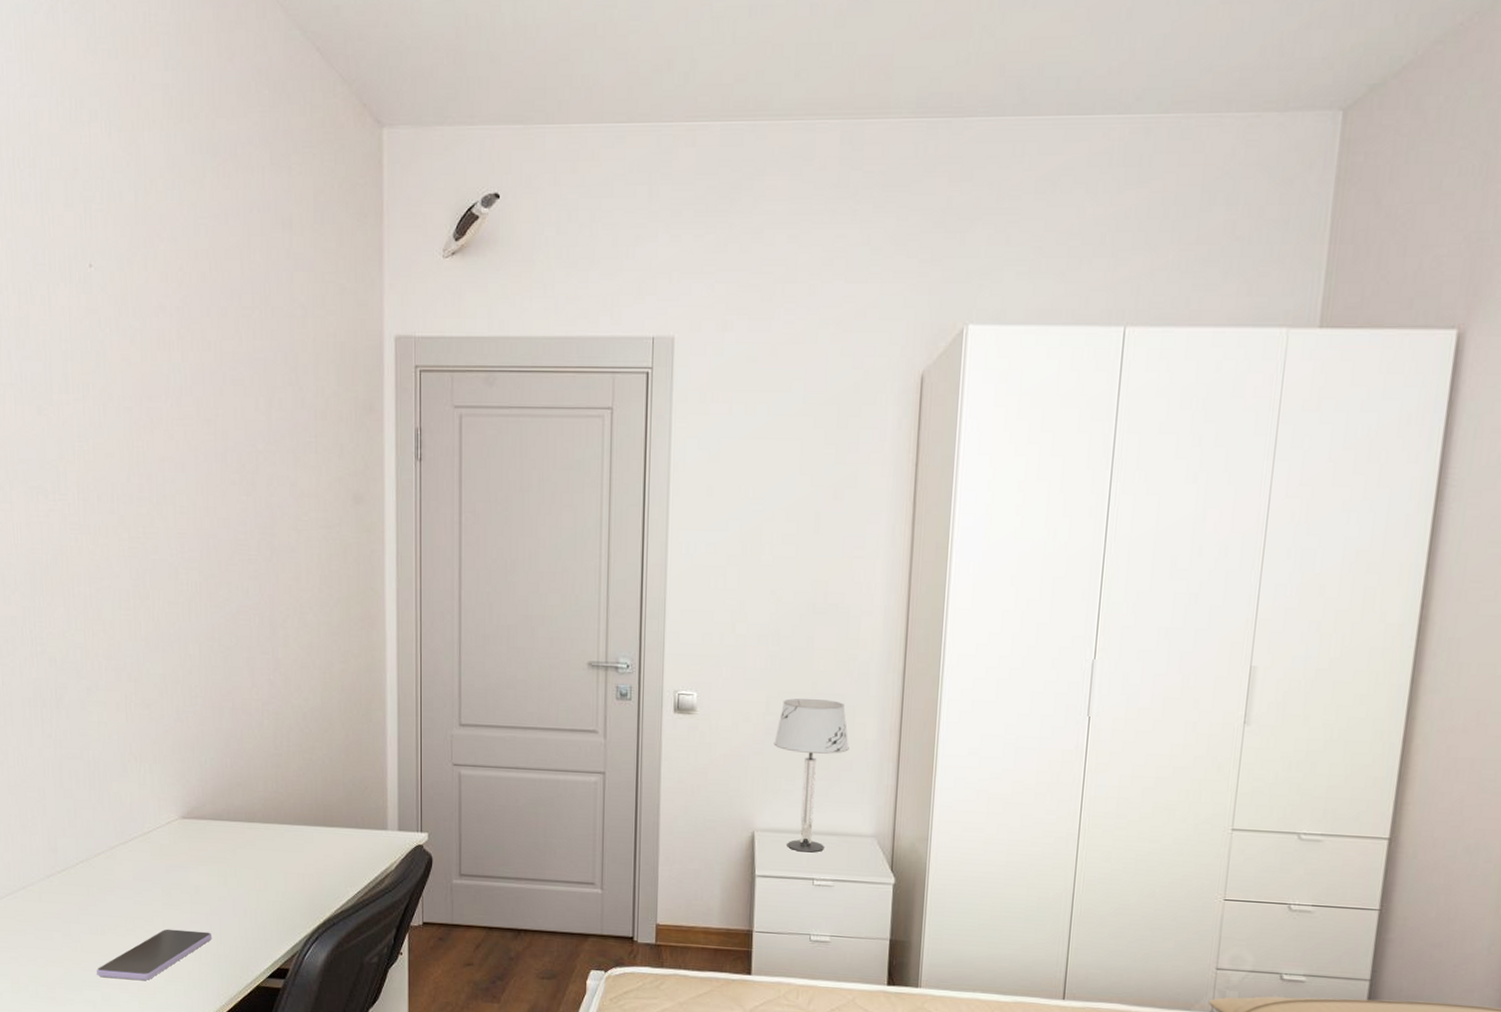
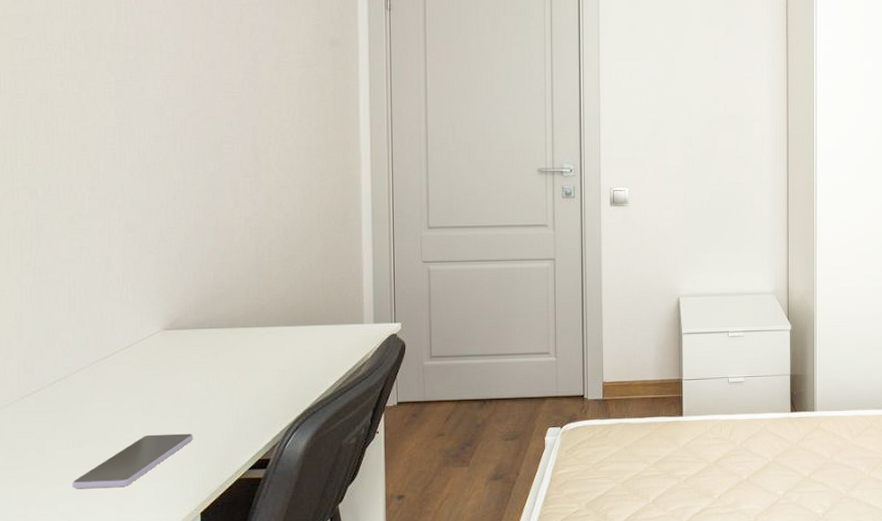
table lamp: present [774,698,849,853] -> none [691,187,750,311]

